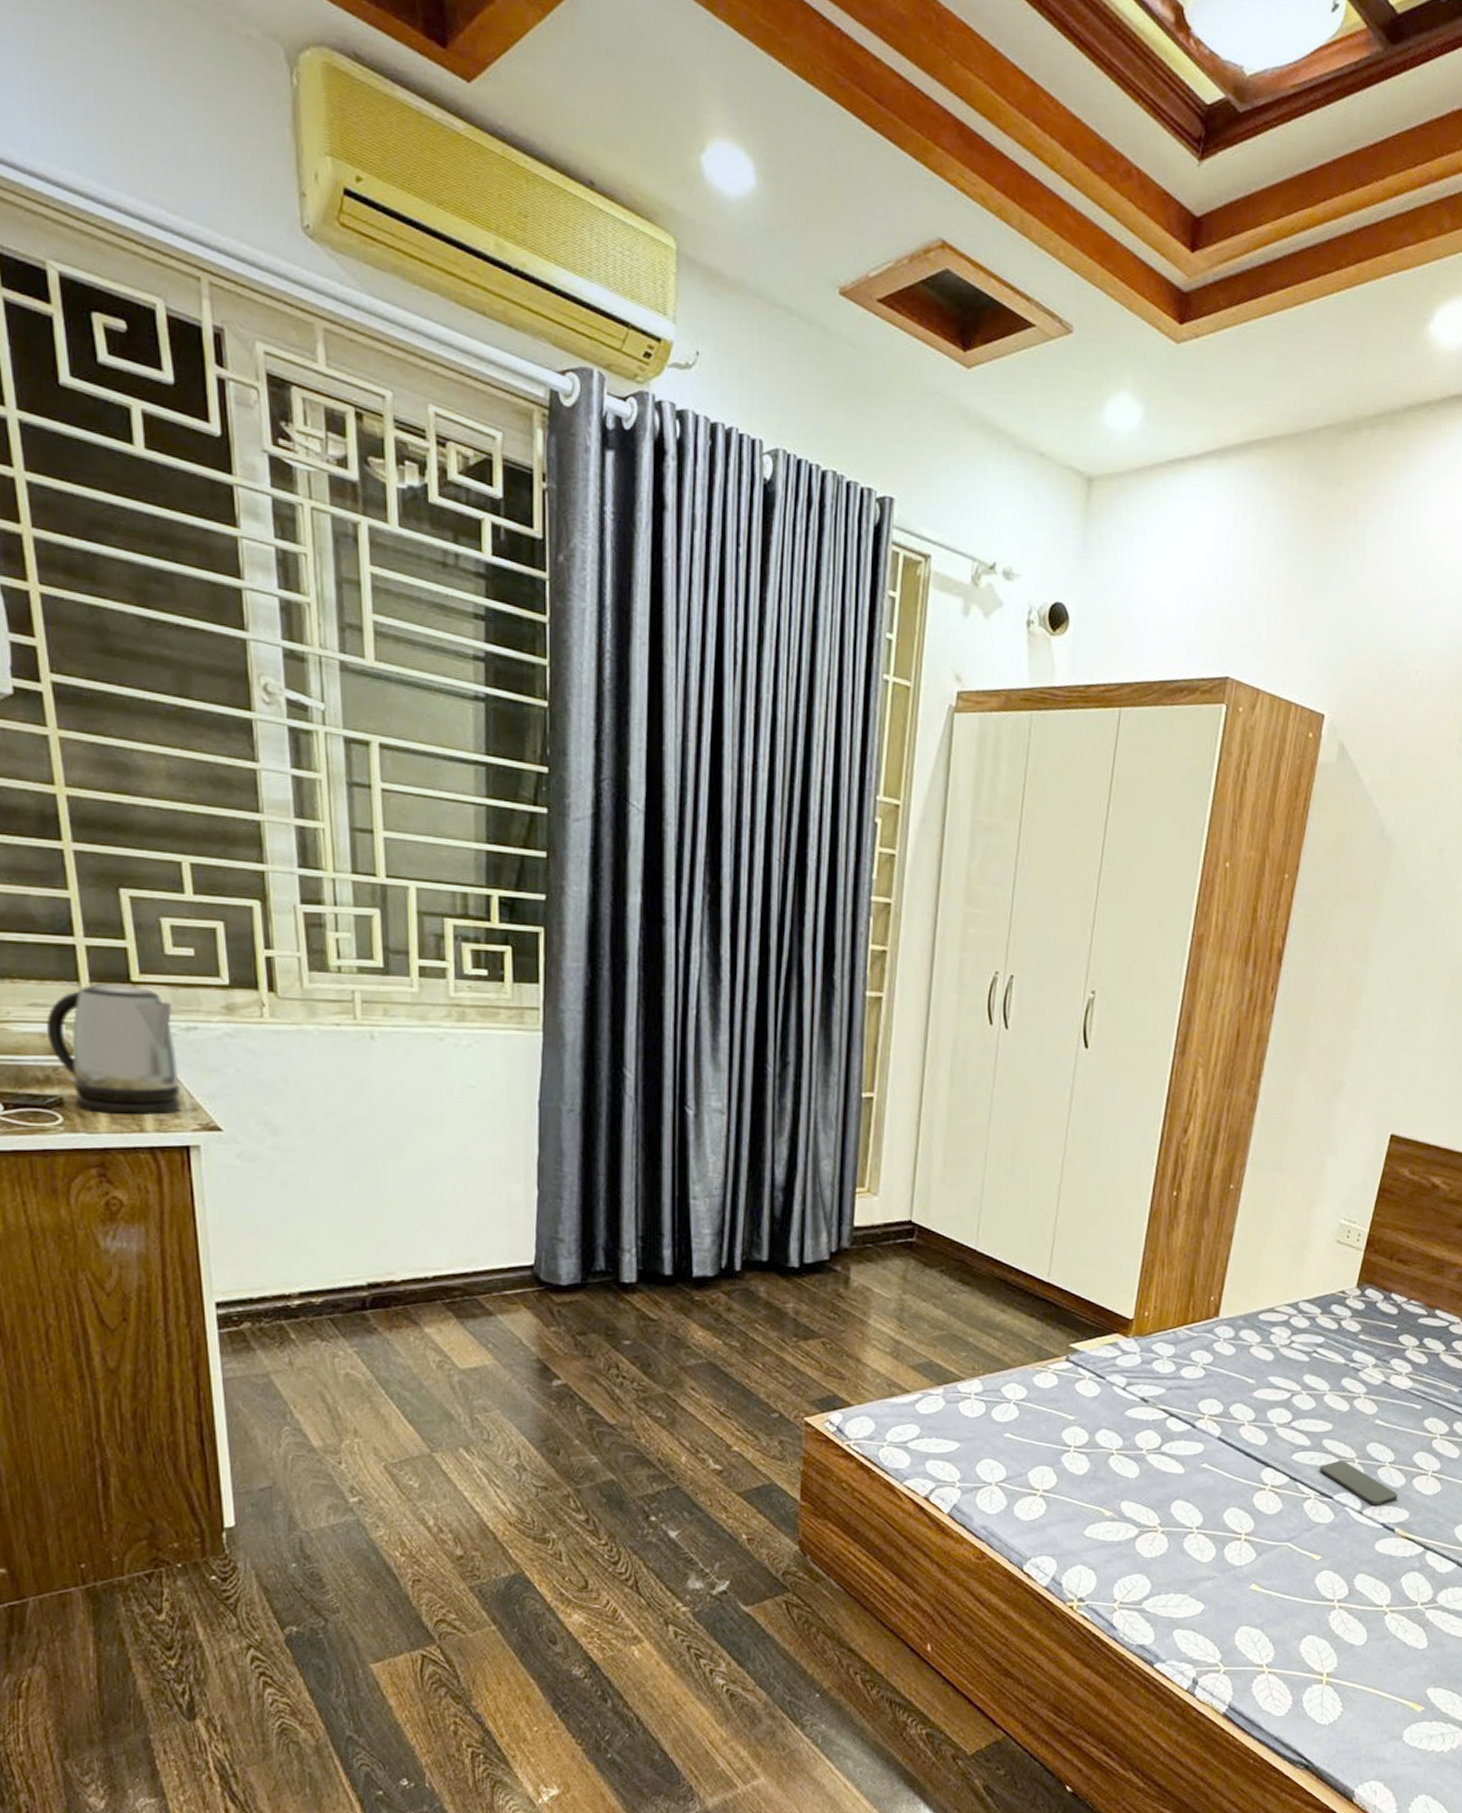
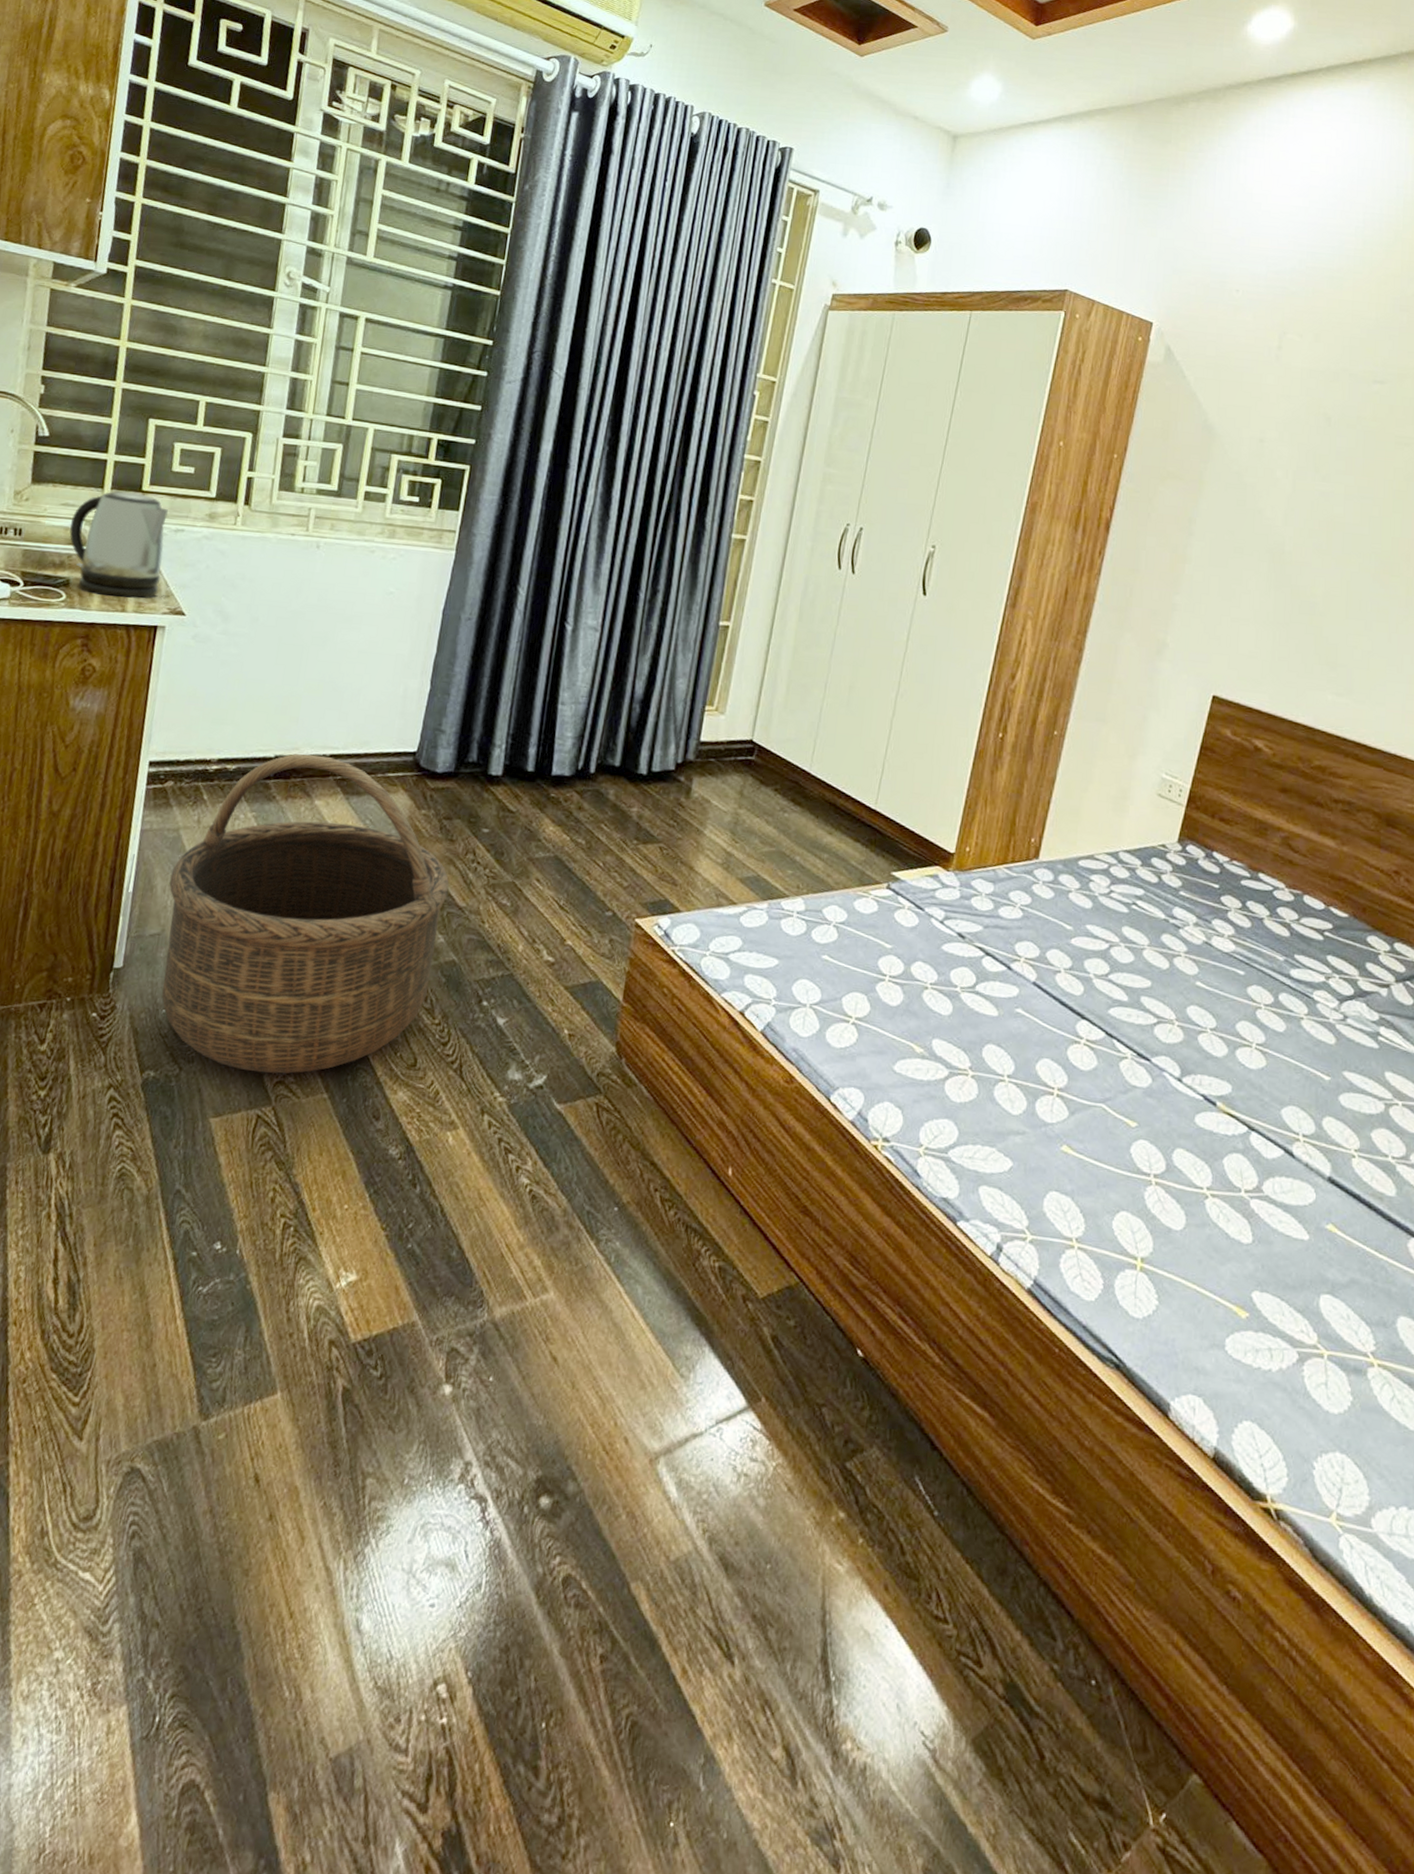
basket: none [270,1278,595,1614] -> present [162,754,449,1074]
smartphone: present [1319,1460,1398,1505] -> none [1136,1020,1220,1075]

